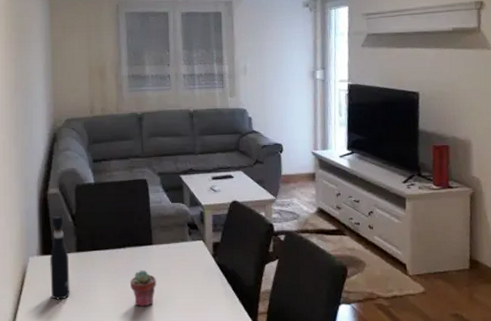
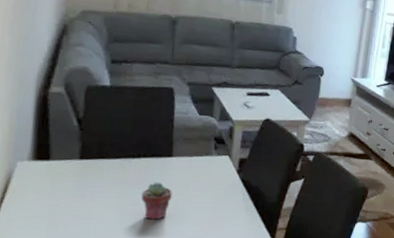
pepper grinder: present [49,214,70,300] -> none [42,116,69,210]

